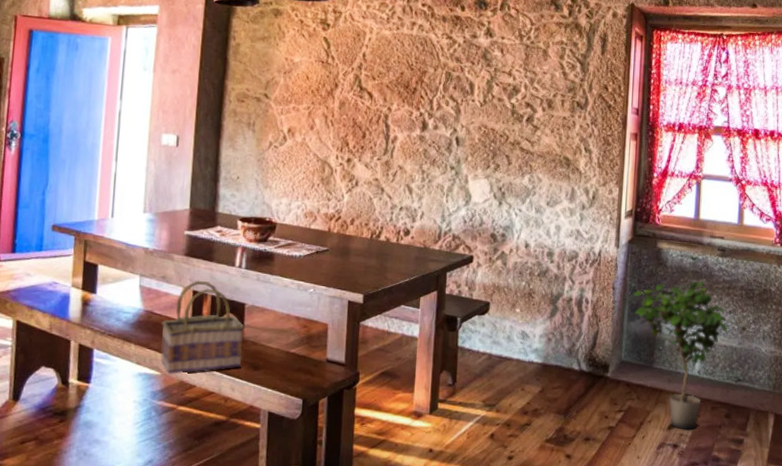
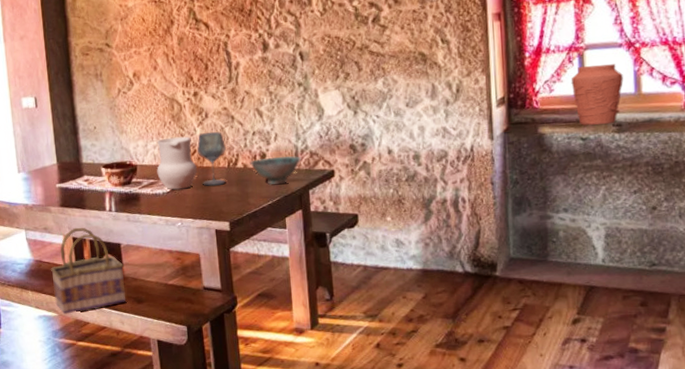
ceramic pitcher: none [296,200,339,256] -> present [157,136,197,191]
wine glass: none [342,201,372,256] -> present [197,132,226,186]
bowl: none [392,235,444,263] -> present [249,156,302,186]
potted plant: present [634,281,728,430] -> none [516,162,634,323]
vase: none [688,192,730,249] -> present [571,64,623,126]

